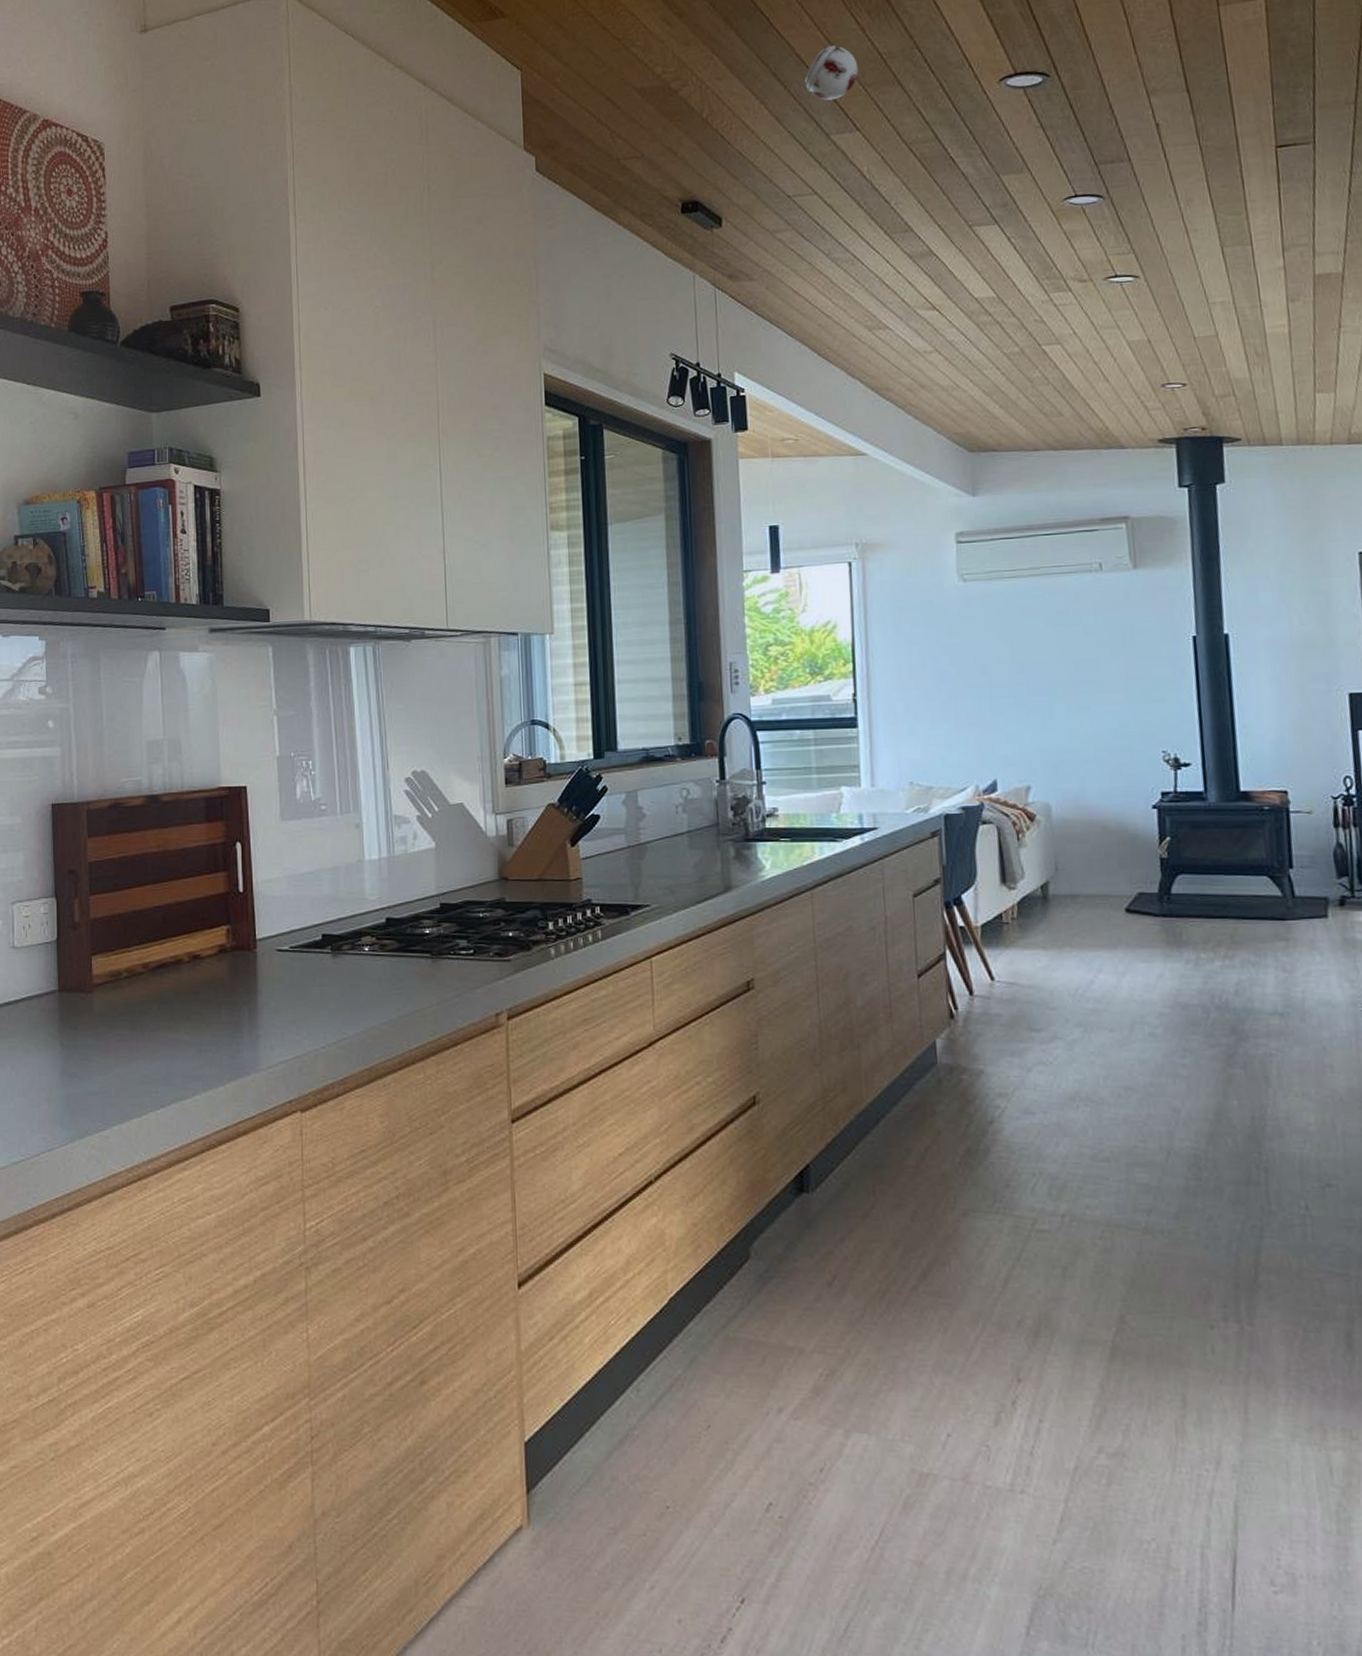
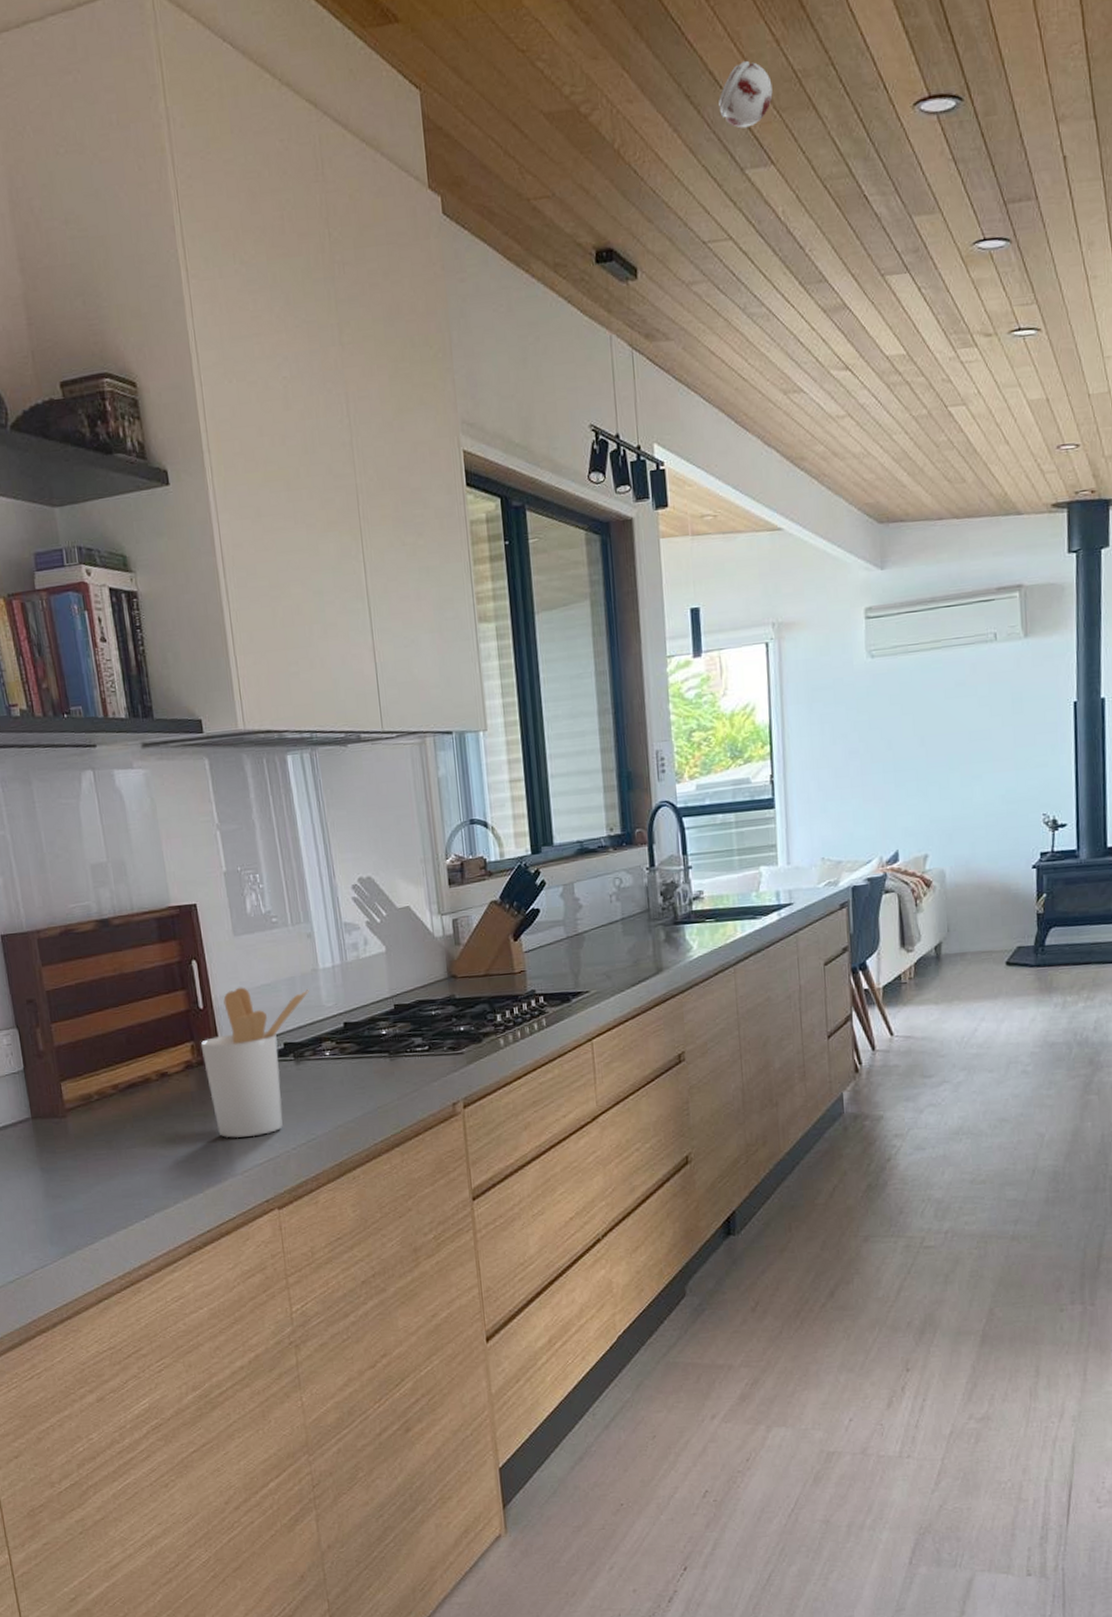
utensil holder: none [236,873,353,1031] -> present [200,987,309,1138]

